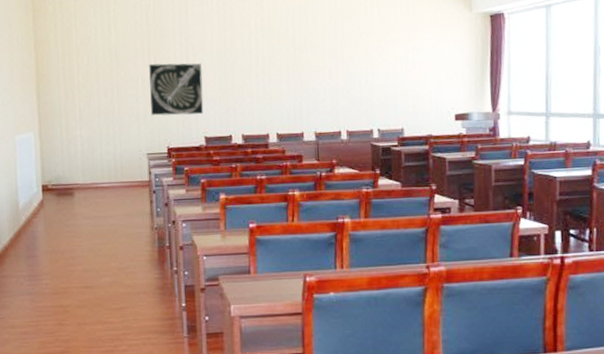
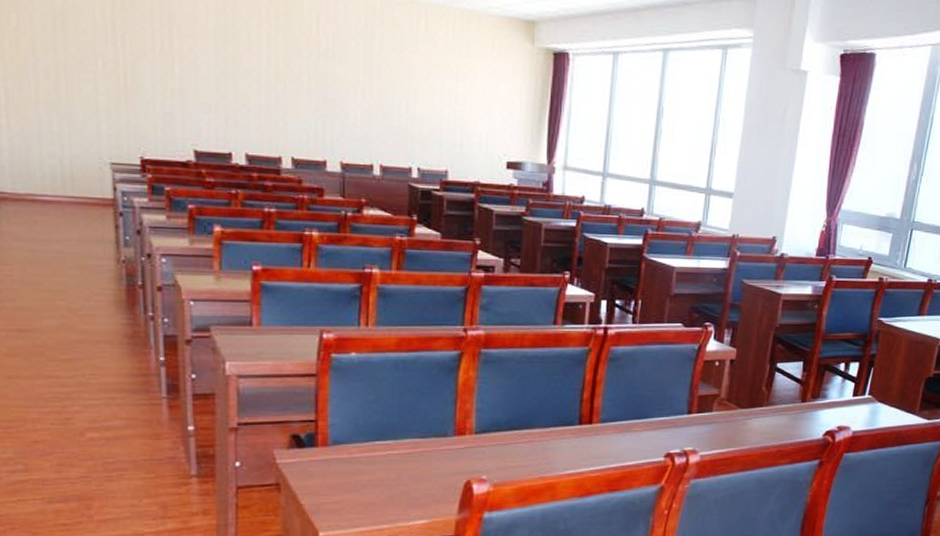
map: present [149,63,204,116] -> none [114,43,193,121]

